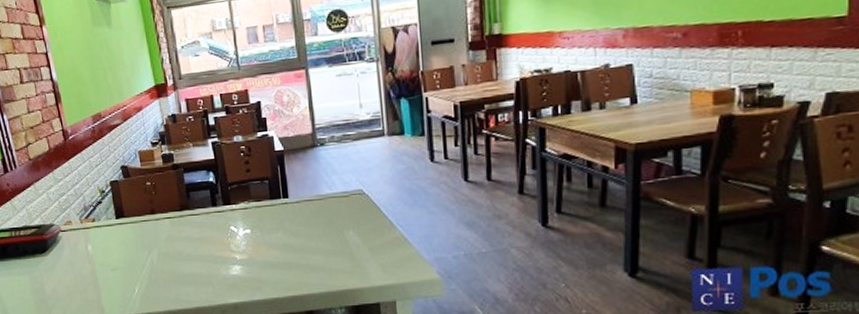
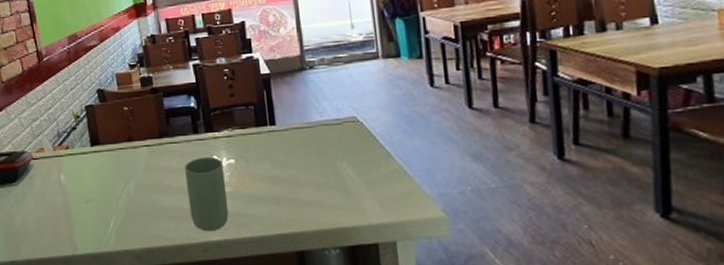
cup: none [204,227,245,295] -> present [185,156,229,232]

